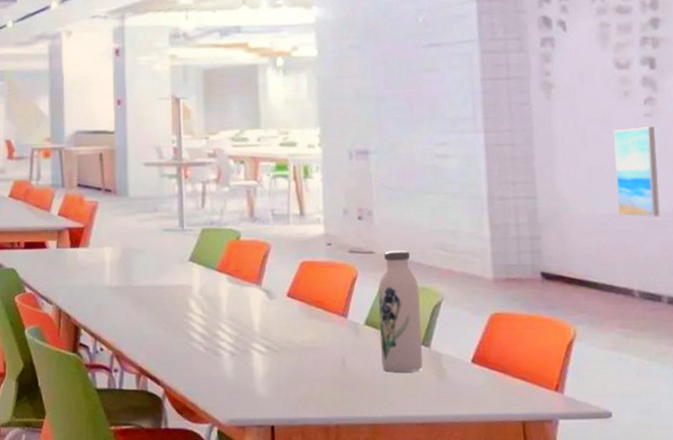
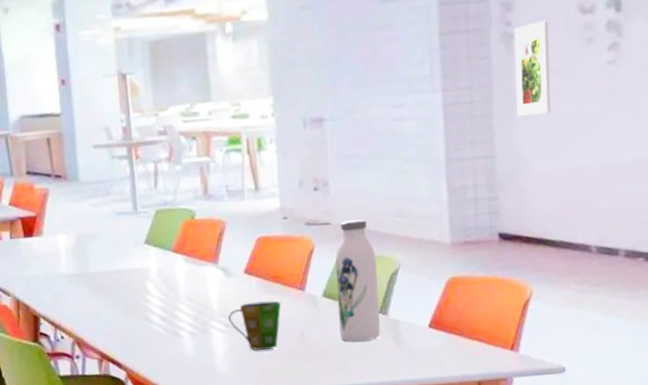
cup: none [270,326,323,376] -> present [228,301,281,351]
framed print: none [553,72,590,161] -> present [514,20,551,117]
wall art: present [614,126,660,217] -> none [576,74,620,172]

